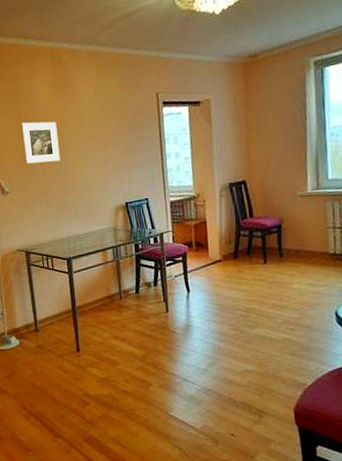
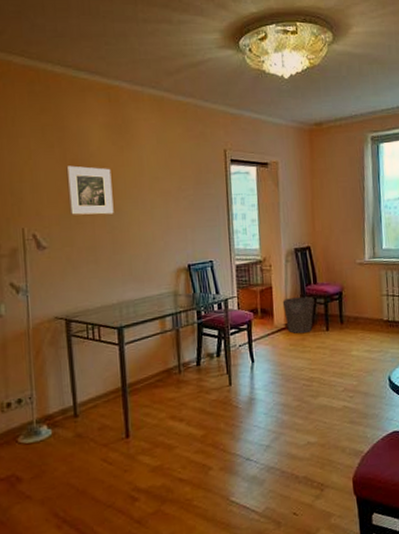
waste bin: none [217,230,251,266] -> present [282,297,315,334]

